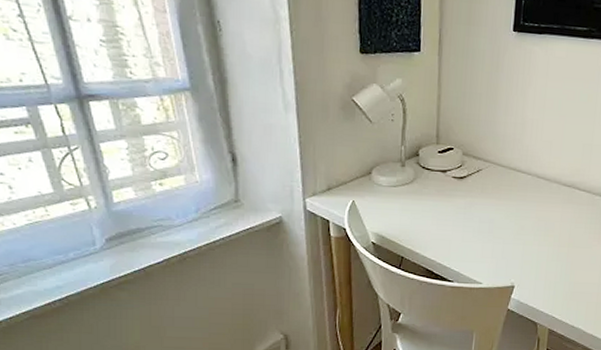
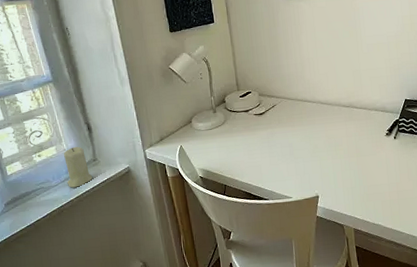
candle: none [195,180,231,232] -> present [64,146,93,188]

